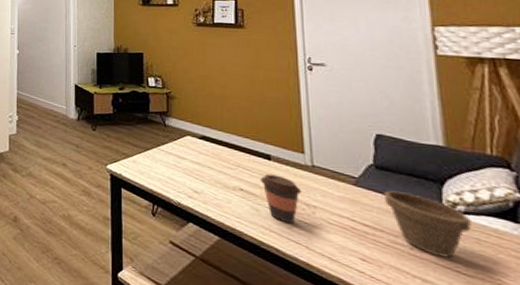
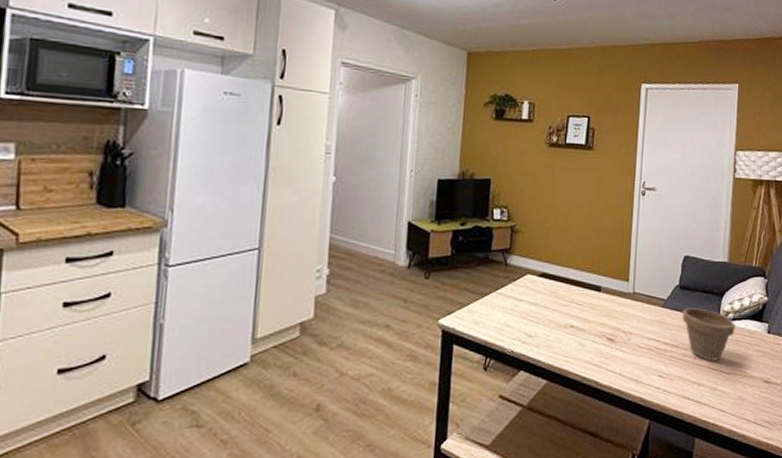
coffee cup: present [259,173,302,224] -> none [589,306,623,354]

